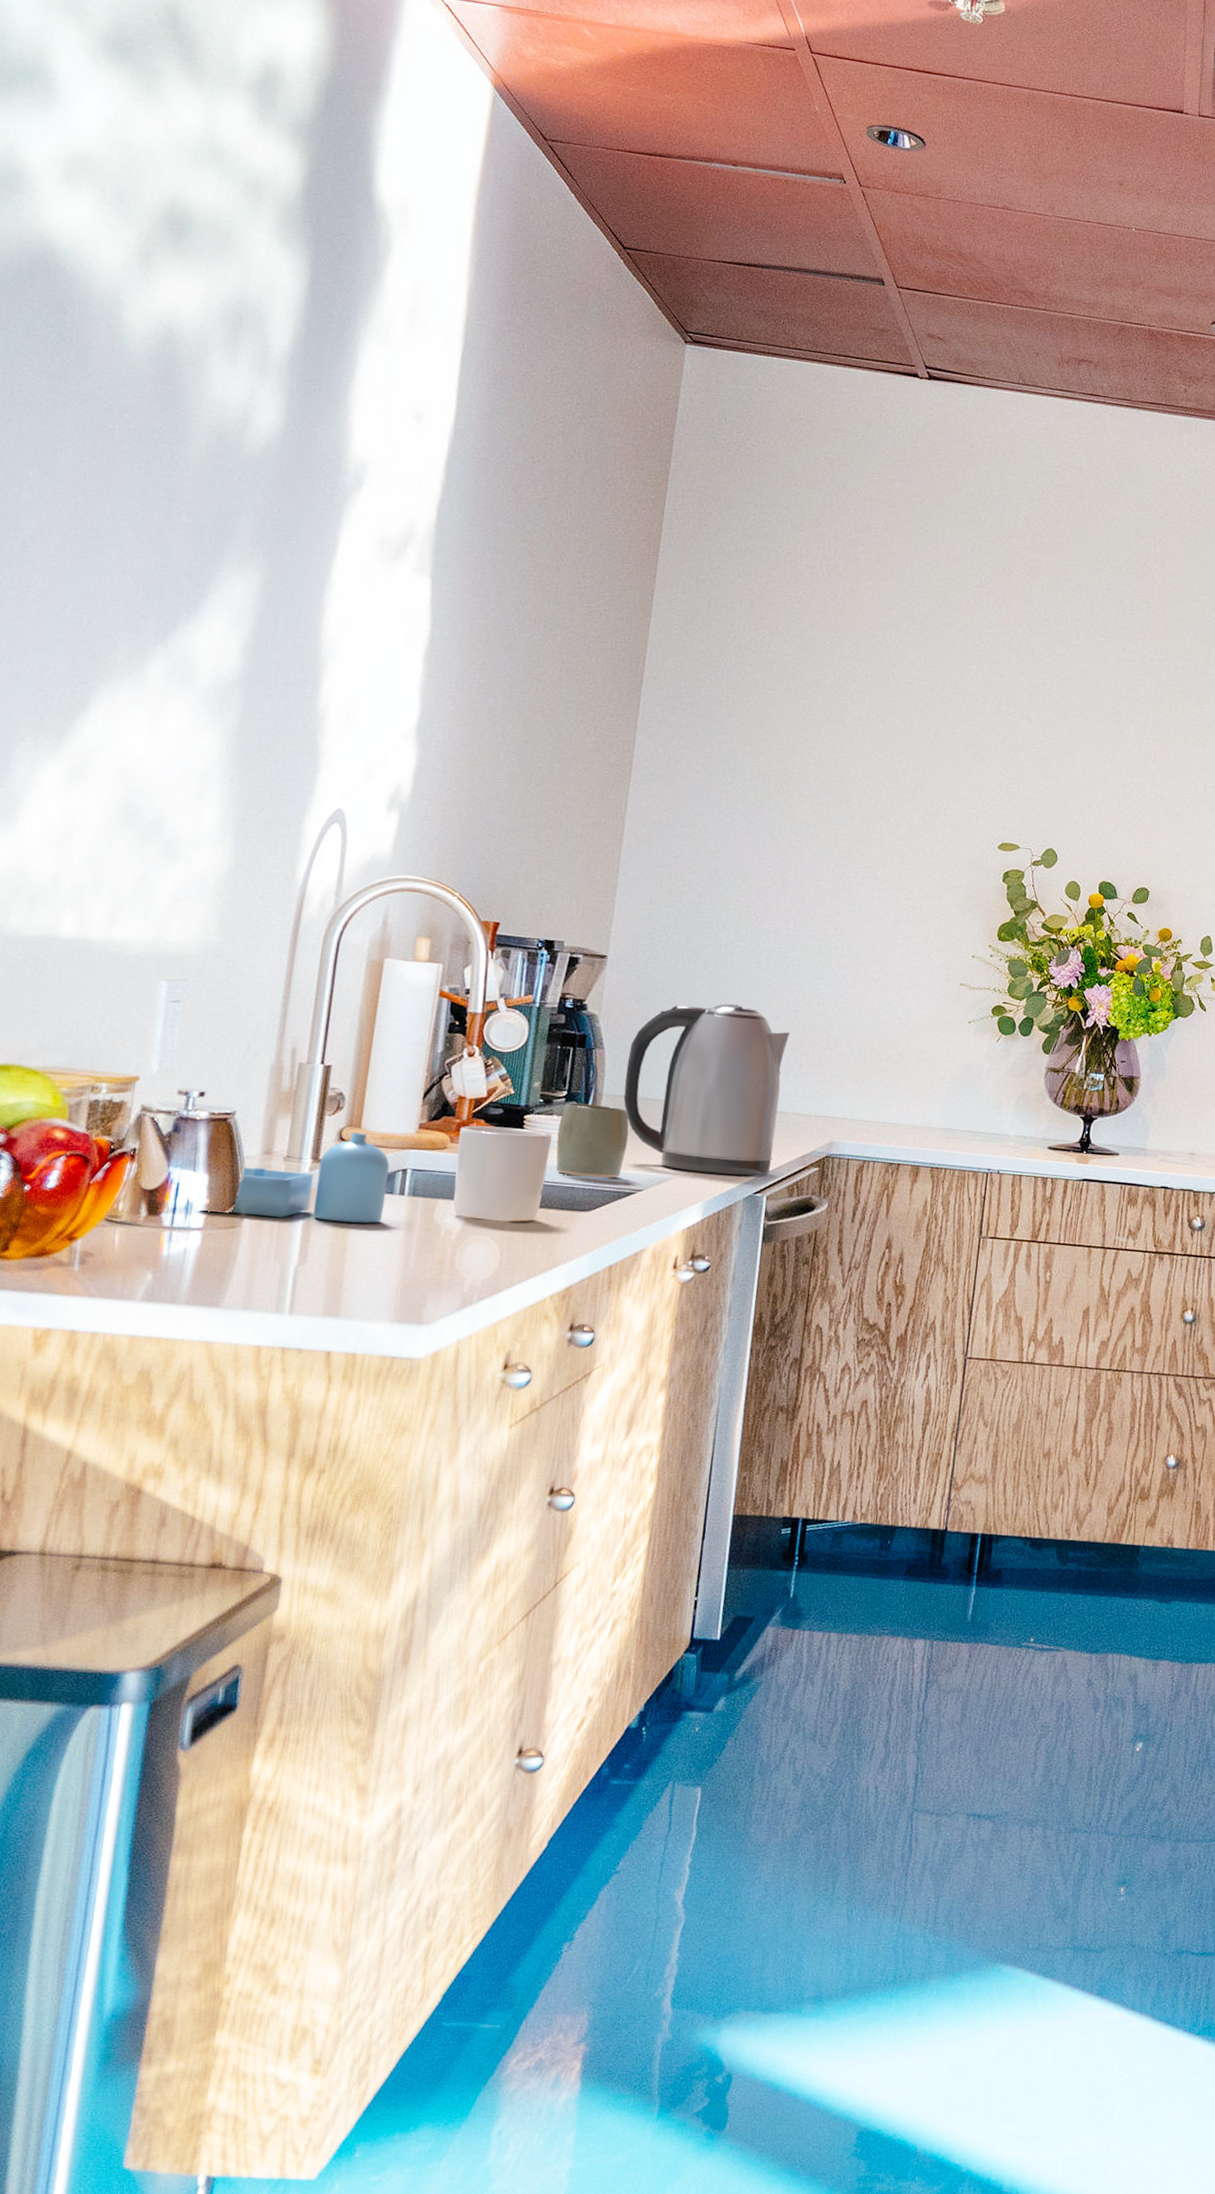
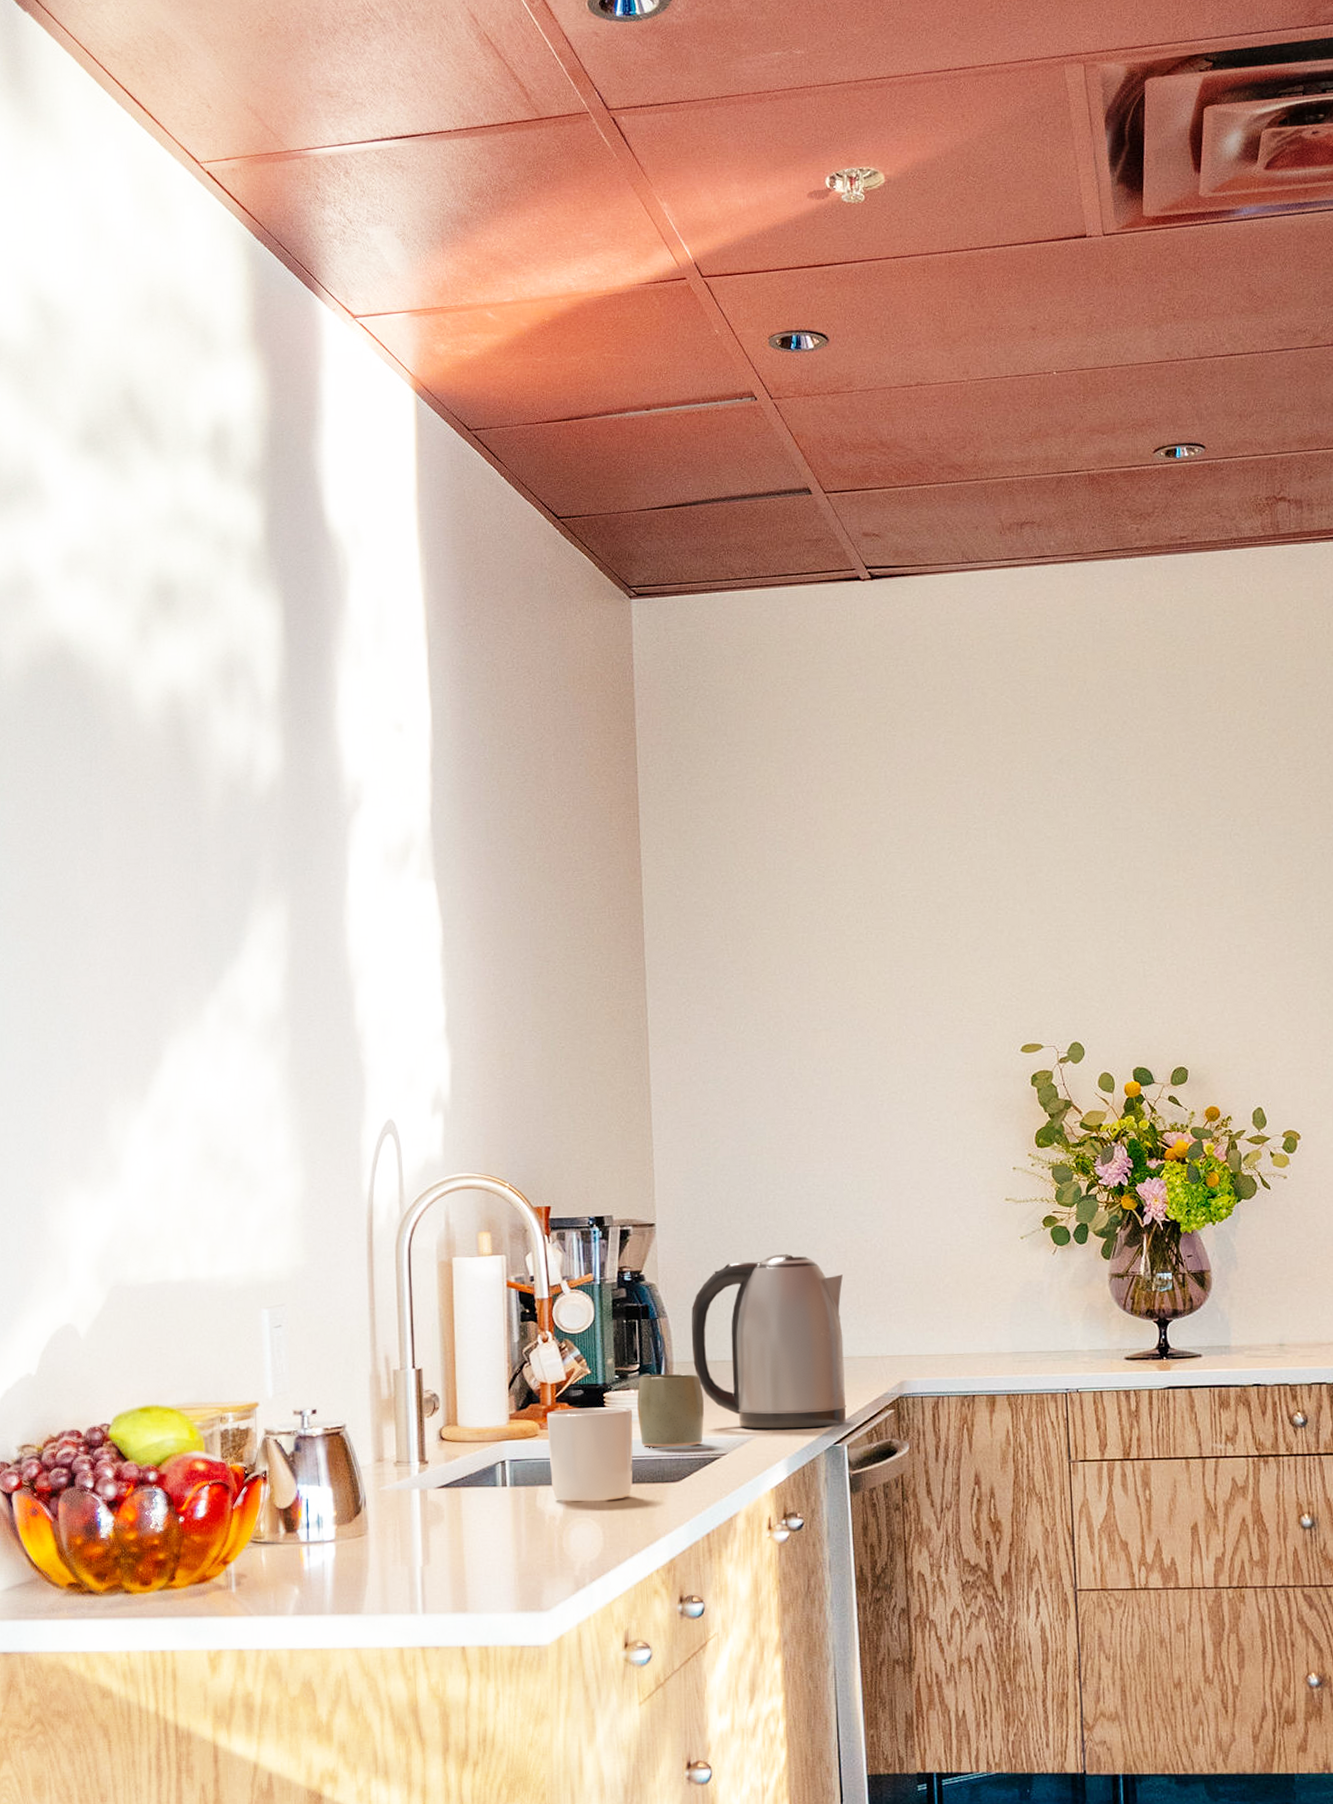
soap dispenser: present [230,1132,390,1223] -> none [356,1430,491,1521]

